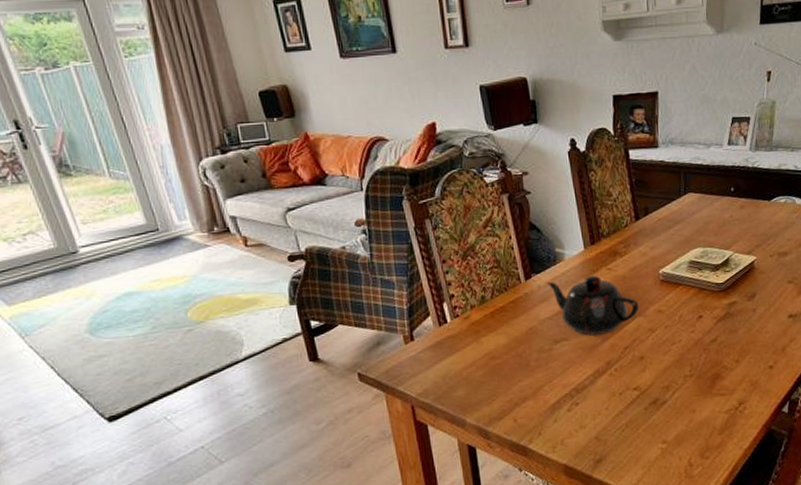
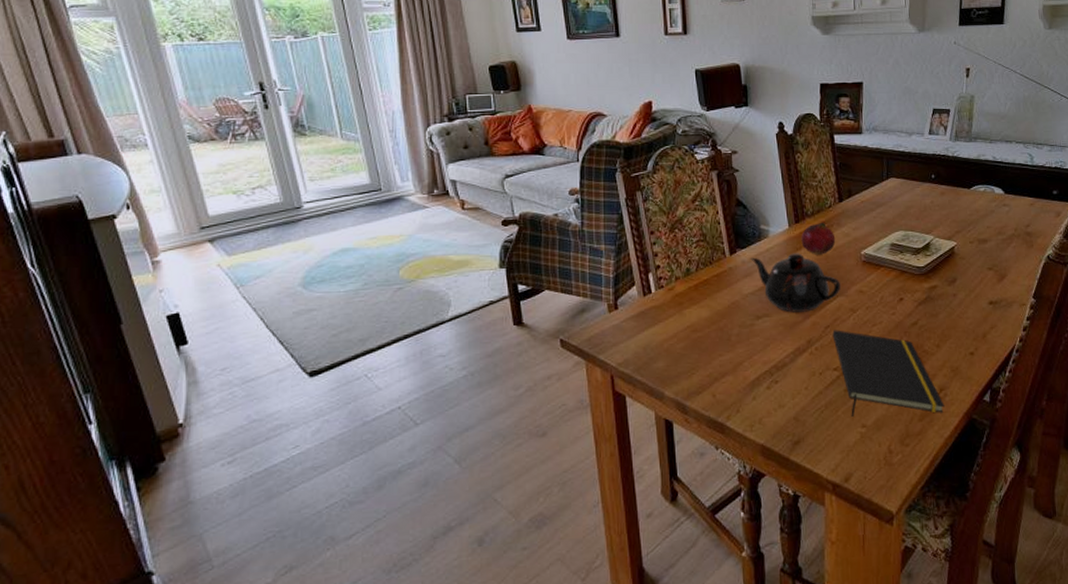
fruit: none [597,242,633,276] -> present [801,222,836,255]
notepad: none [631,350,744,435] -> present [832,330,945,418]

